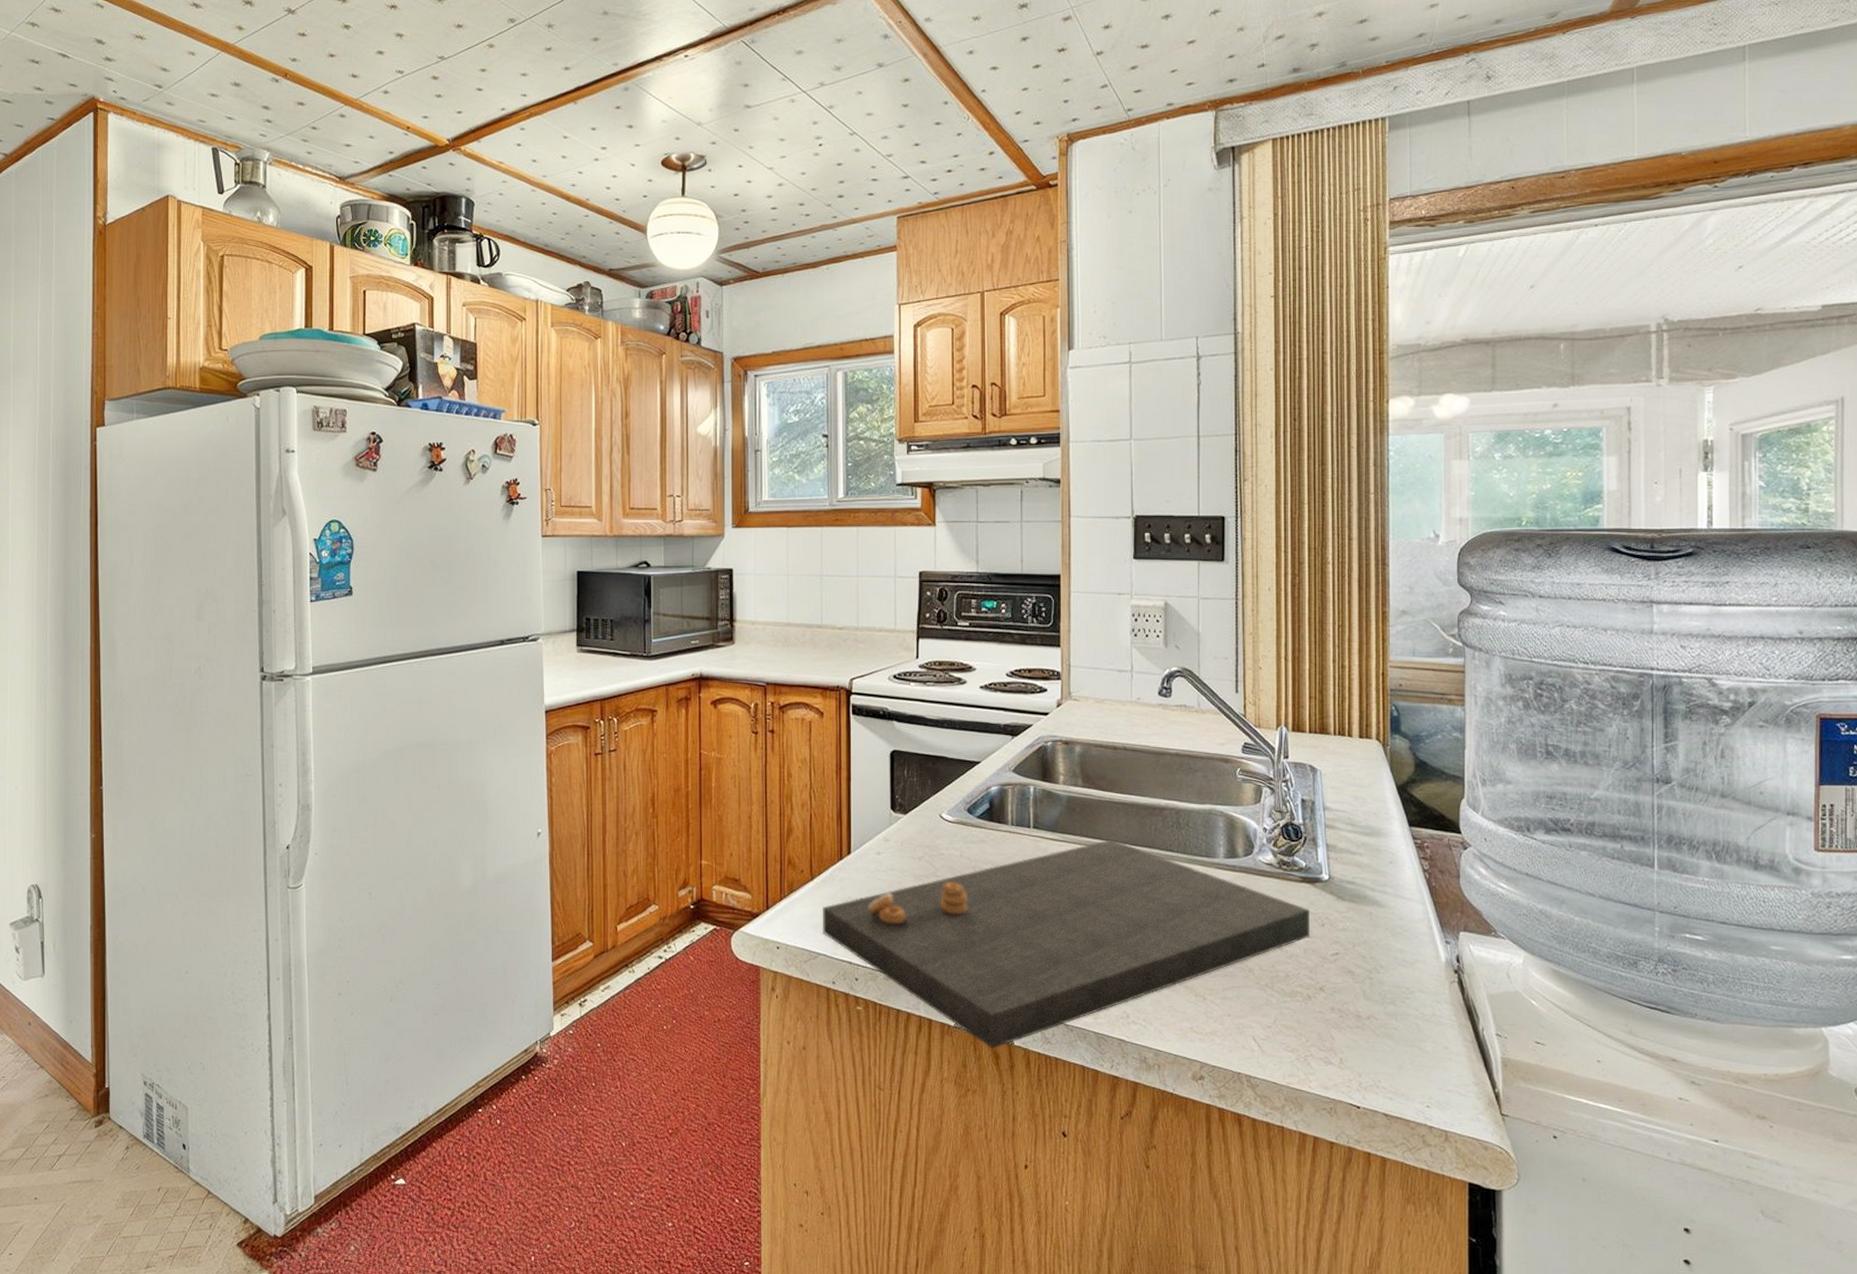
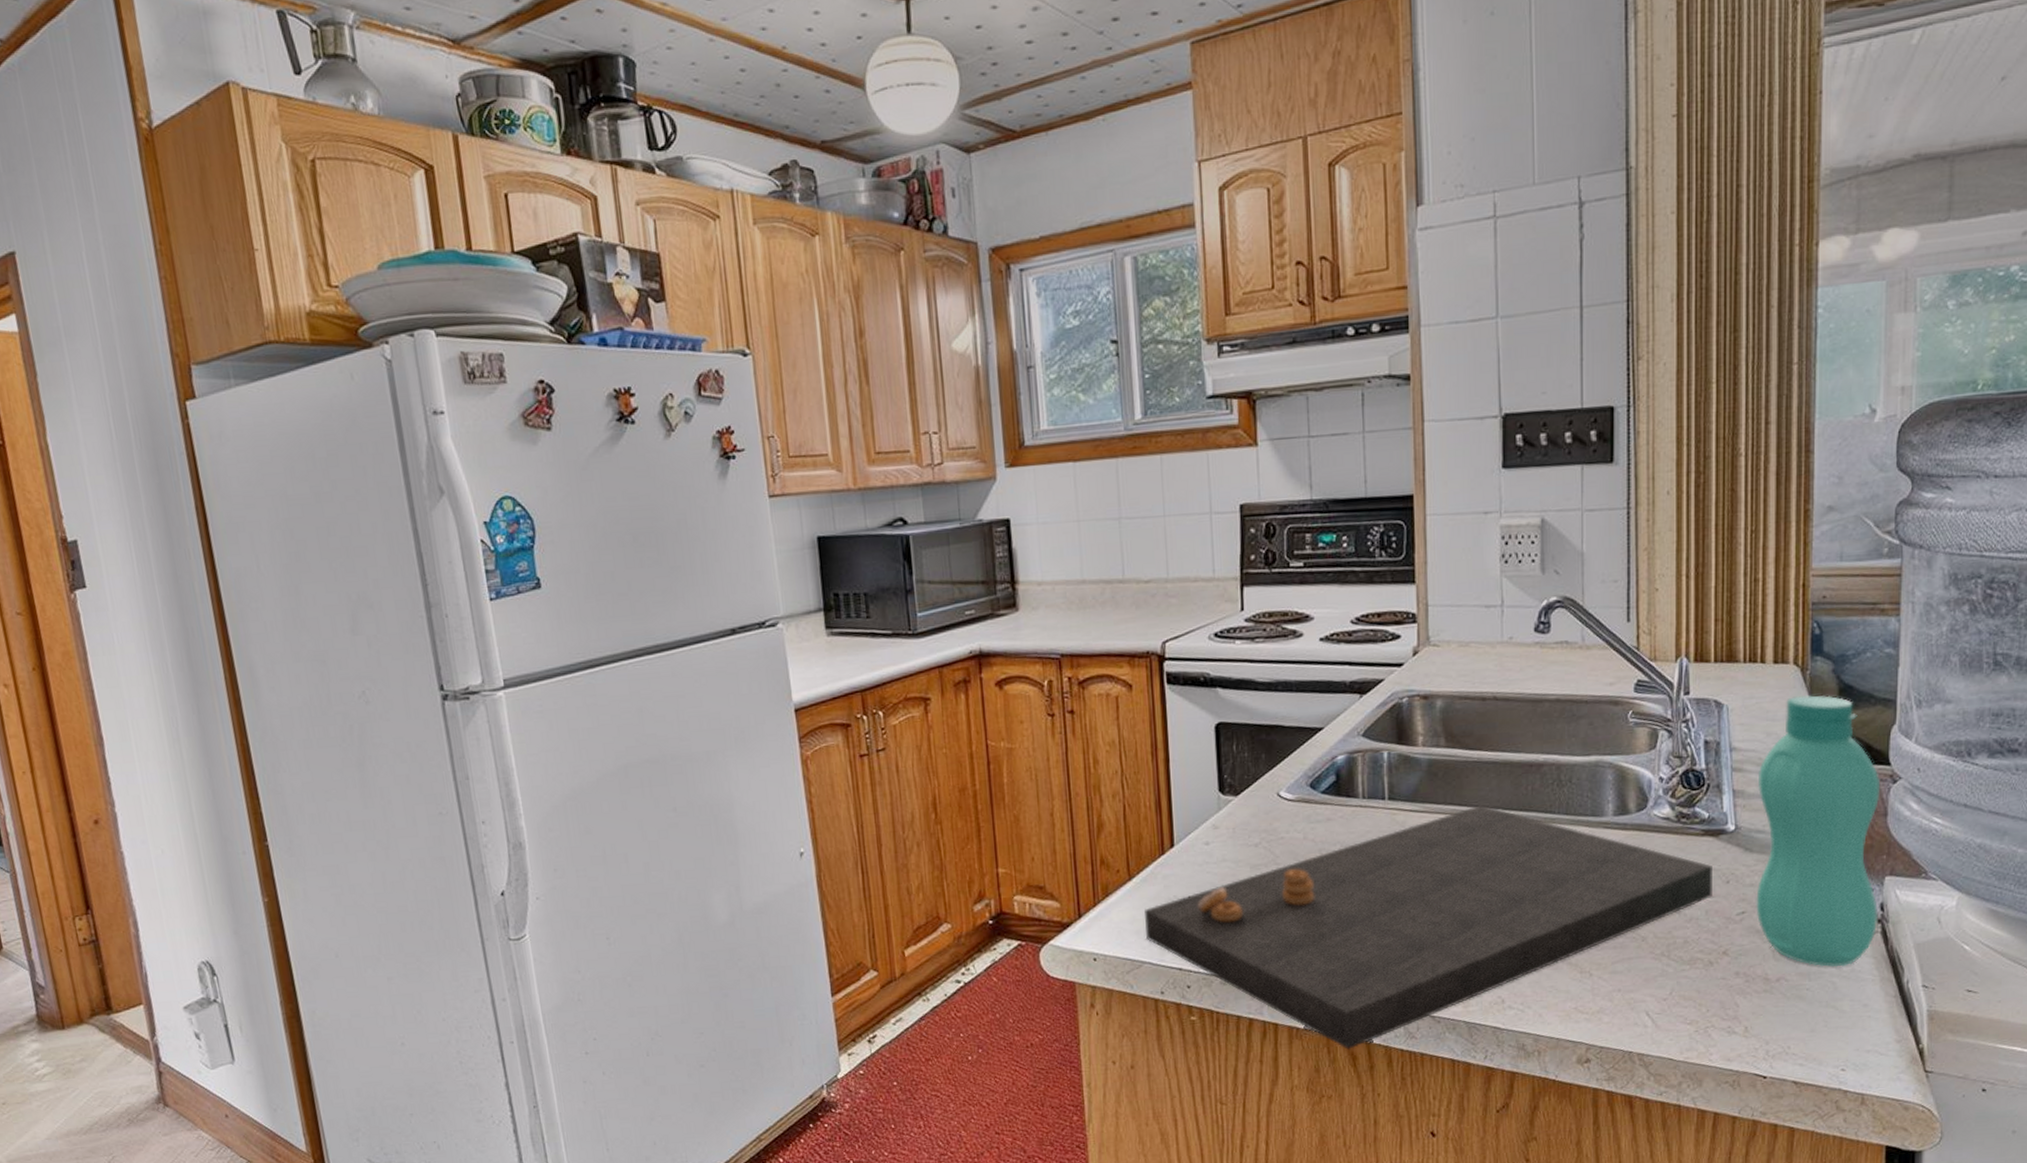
bottle: none [1347,767,1455,1011] -> present [1756,695,1881,968]

